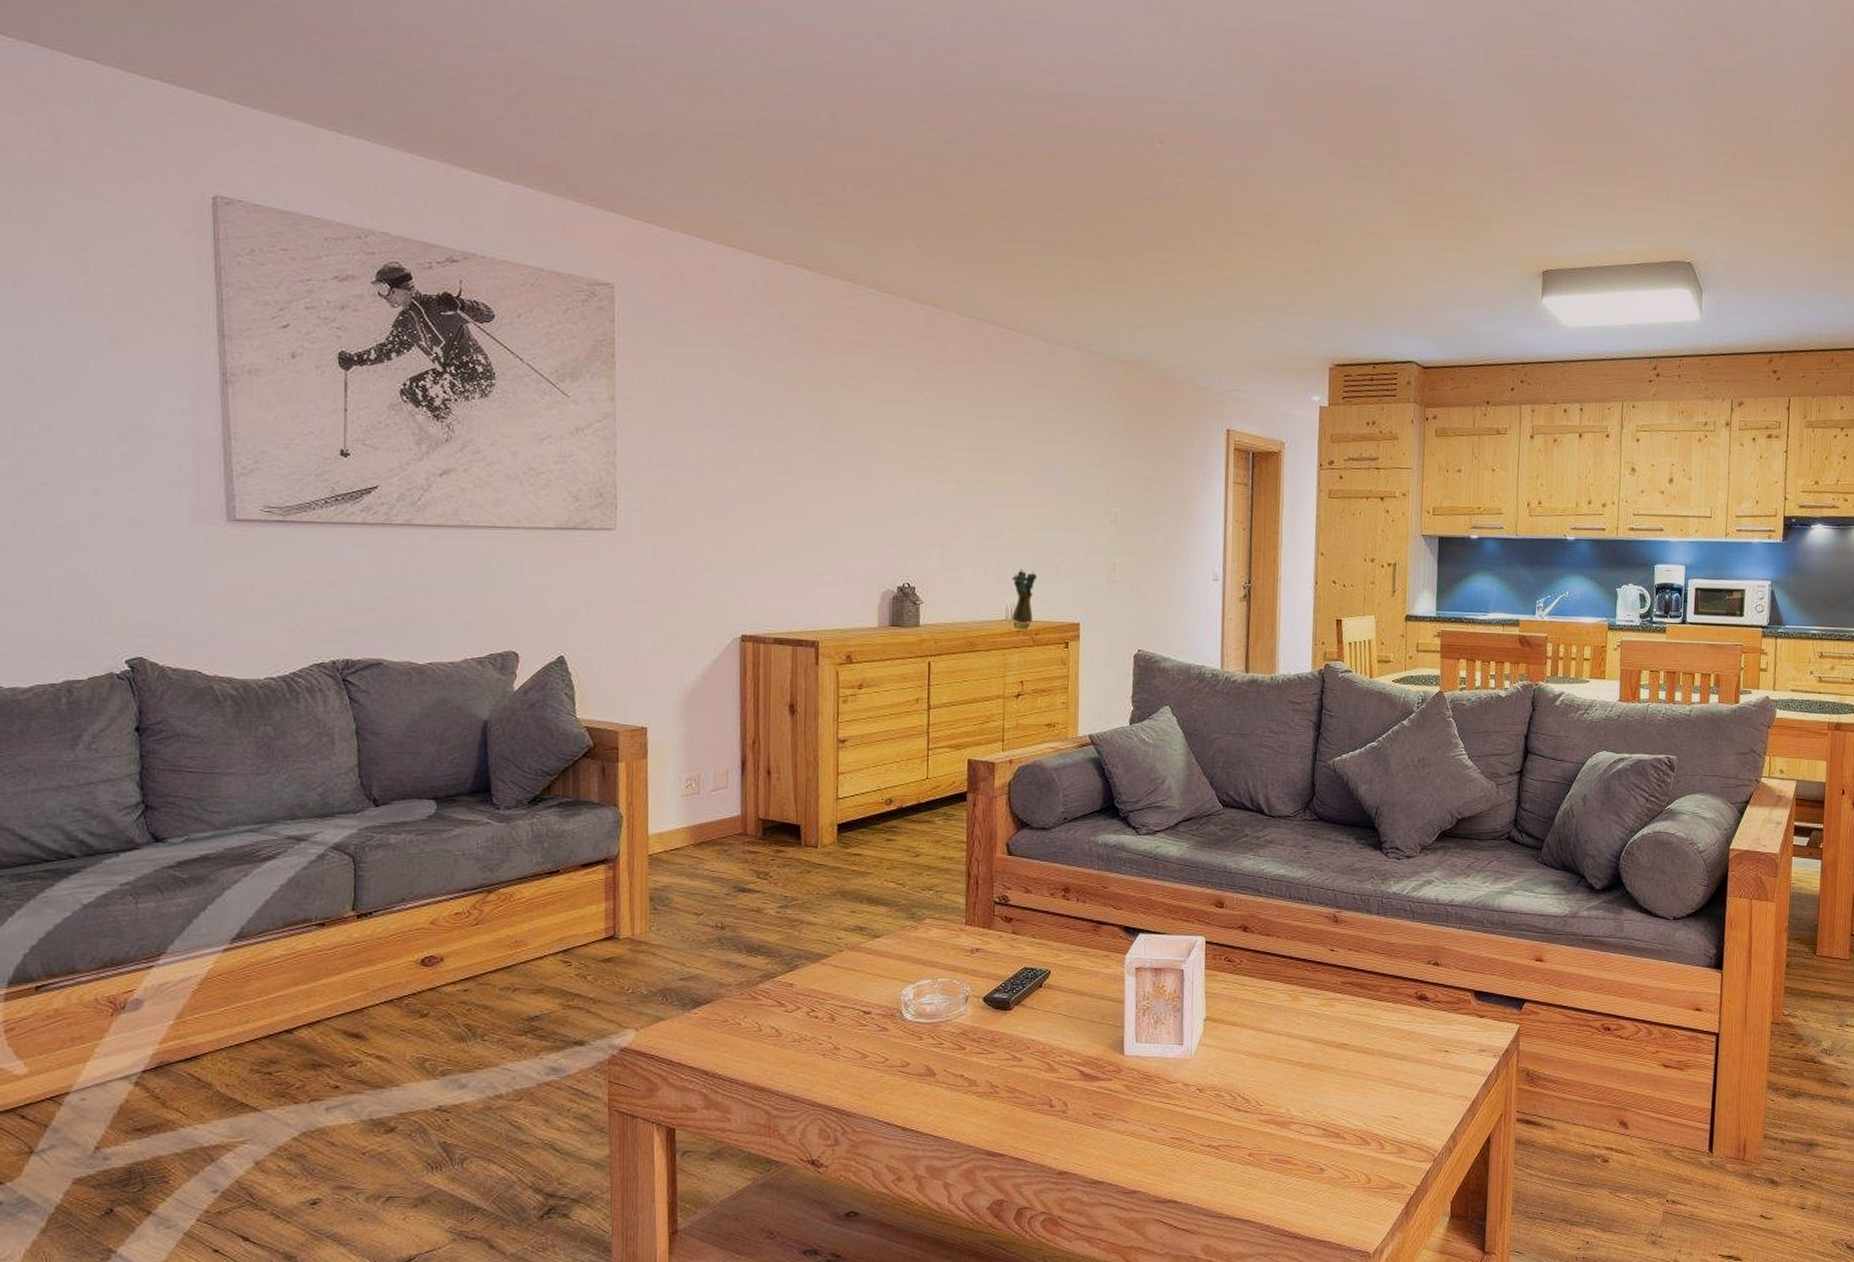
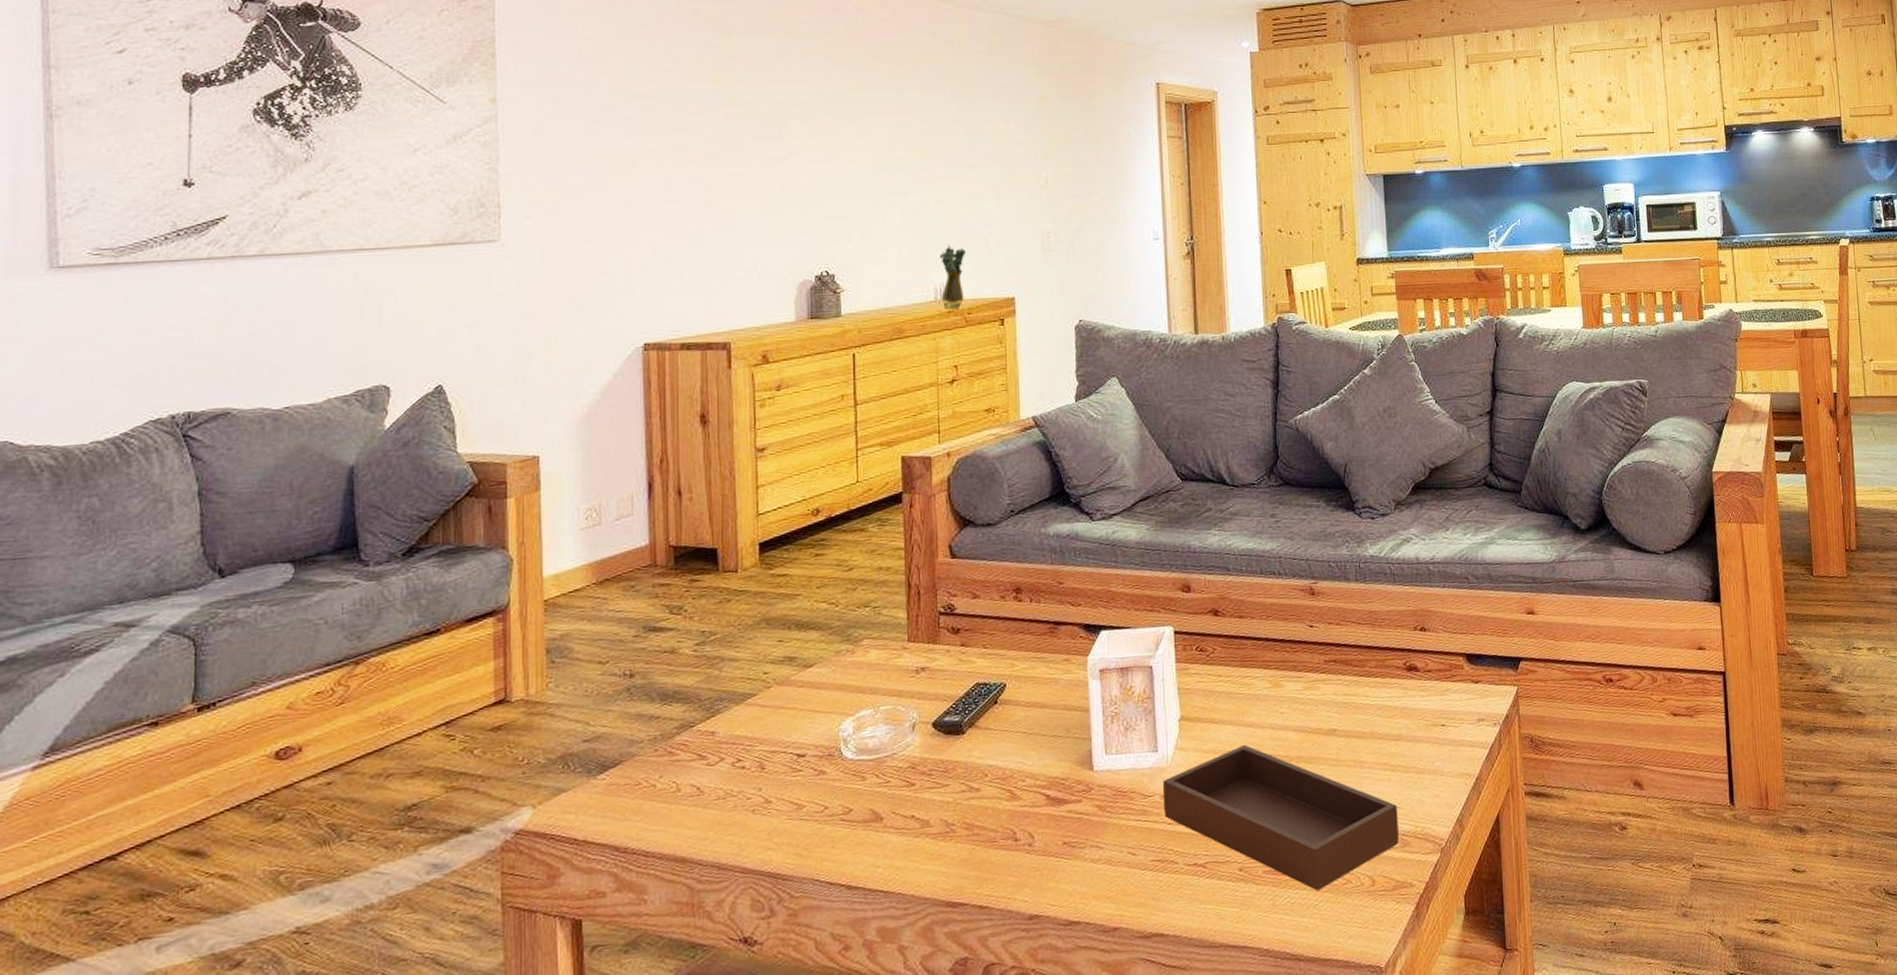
tray: none [1185,1047,1397,1182] -> present [1163,744,1399,891]

